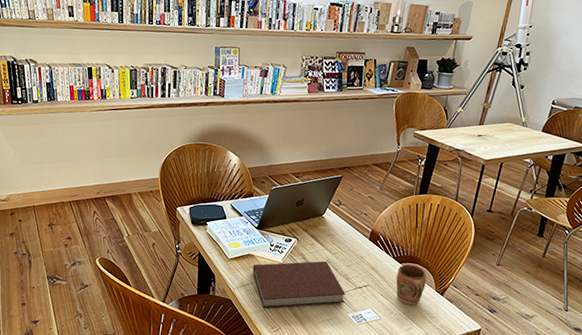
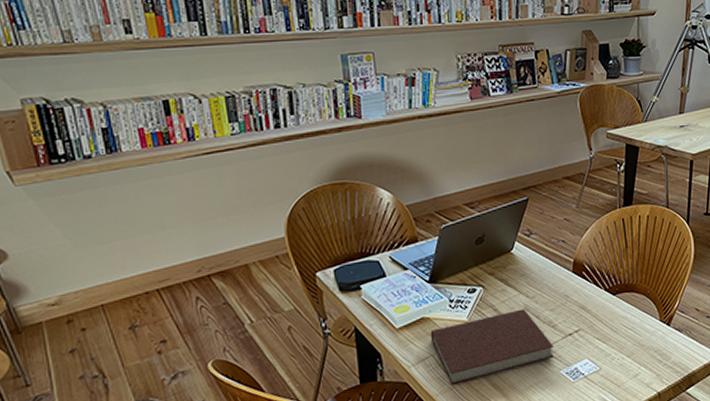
mug: present [396,264,427,305] -> none [611,294,648,345]

